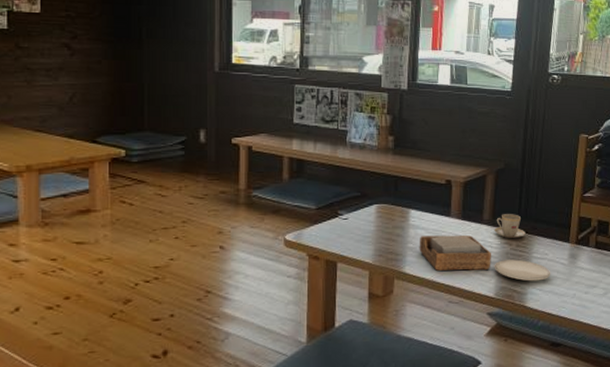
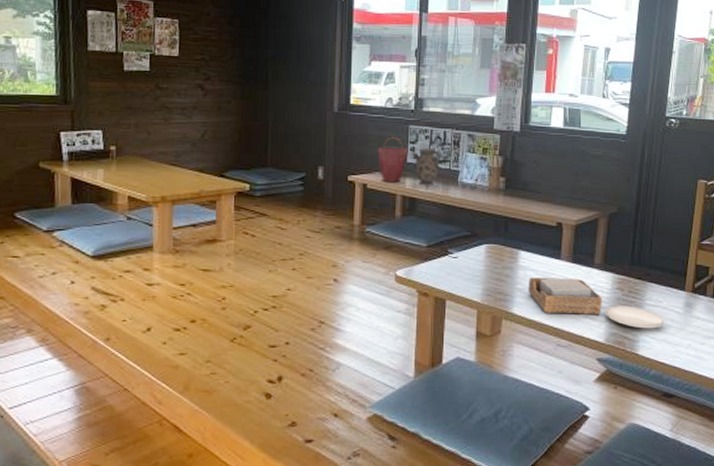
handbag: none [262,96,295,144] -> present [377,136,408,183]
ewer: none [297,108,329,147] -> present [411,148,442,186]
teacup: present [494,214,526,239] -> none [605,259,639,285]

